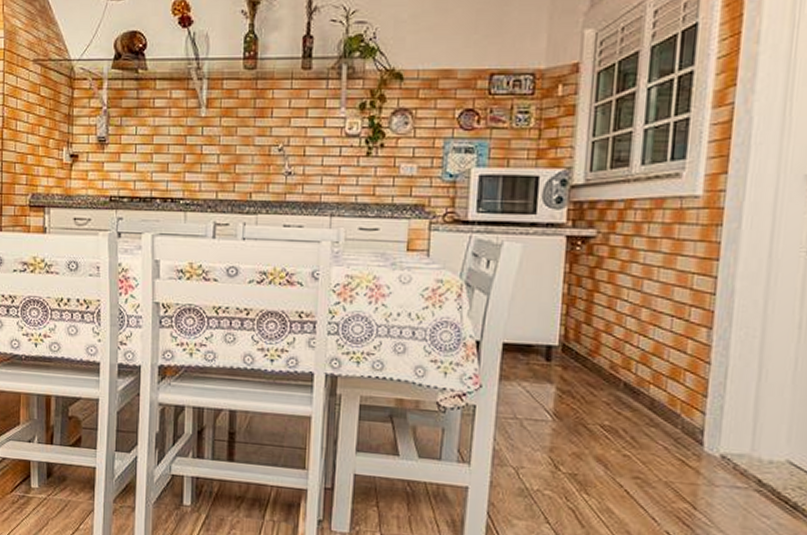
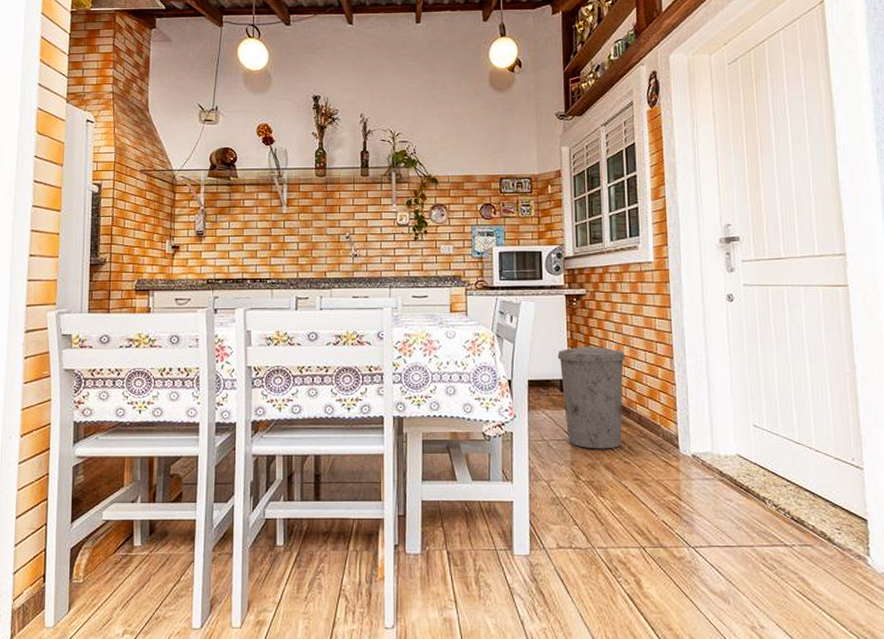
trash can: none [546,305,642,438] -> present [557,347,625,449]

